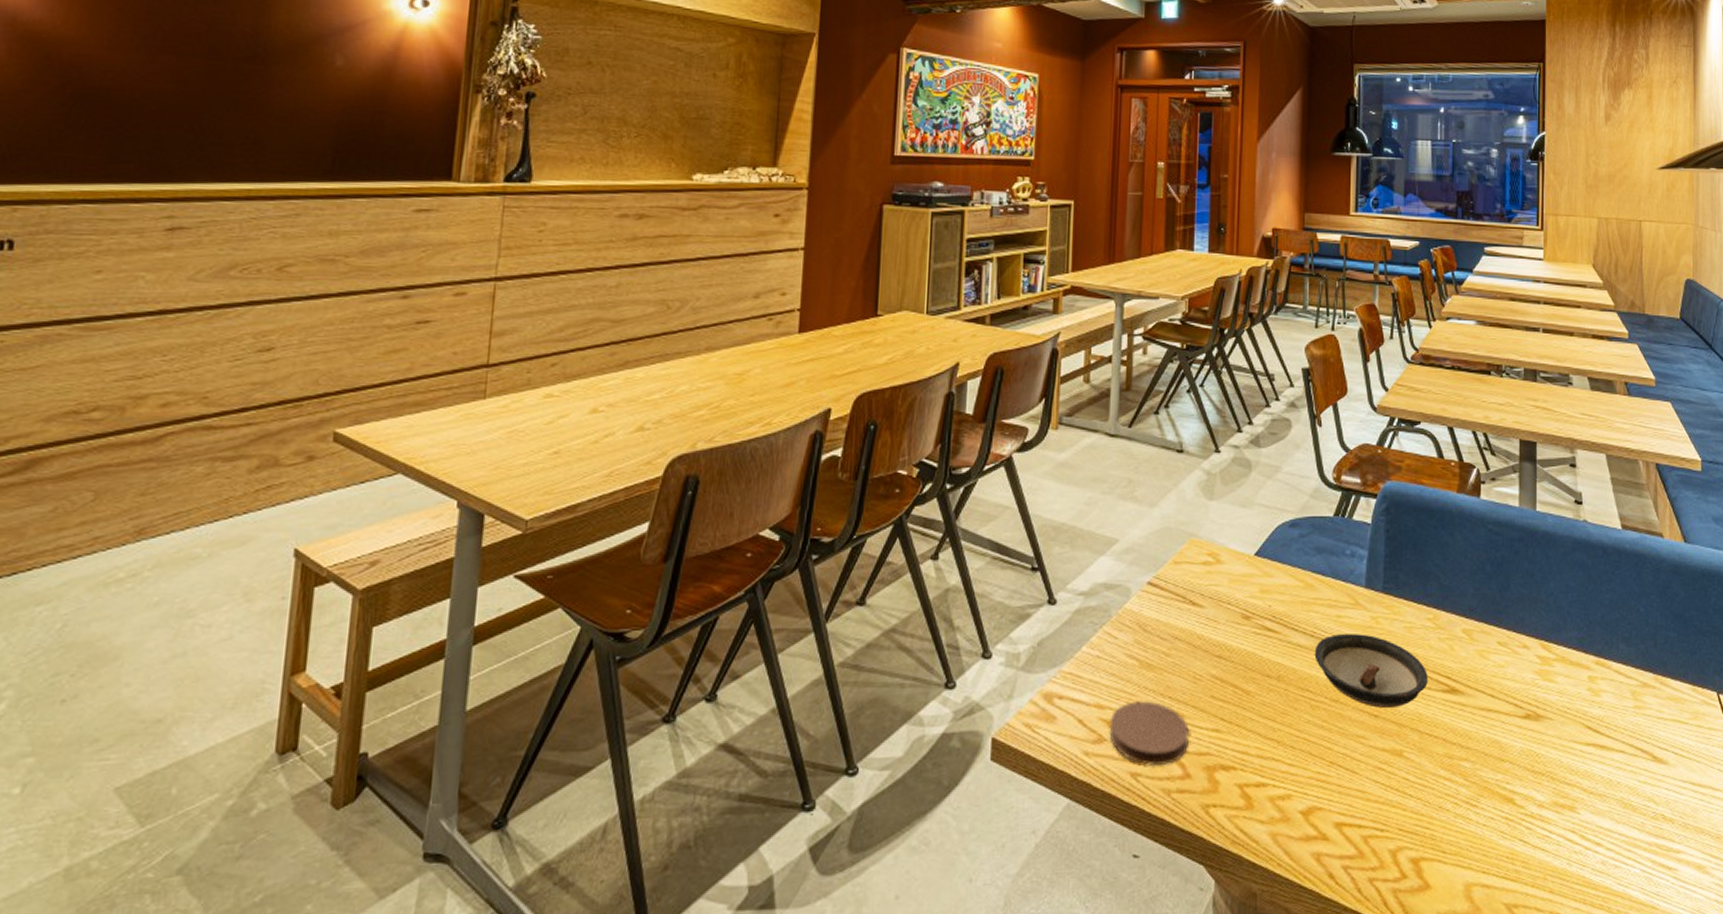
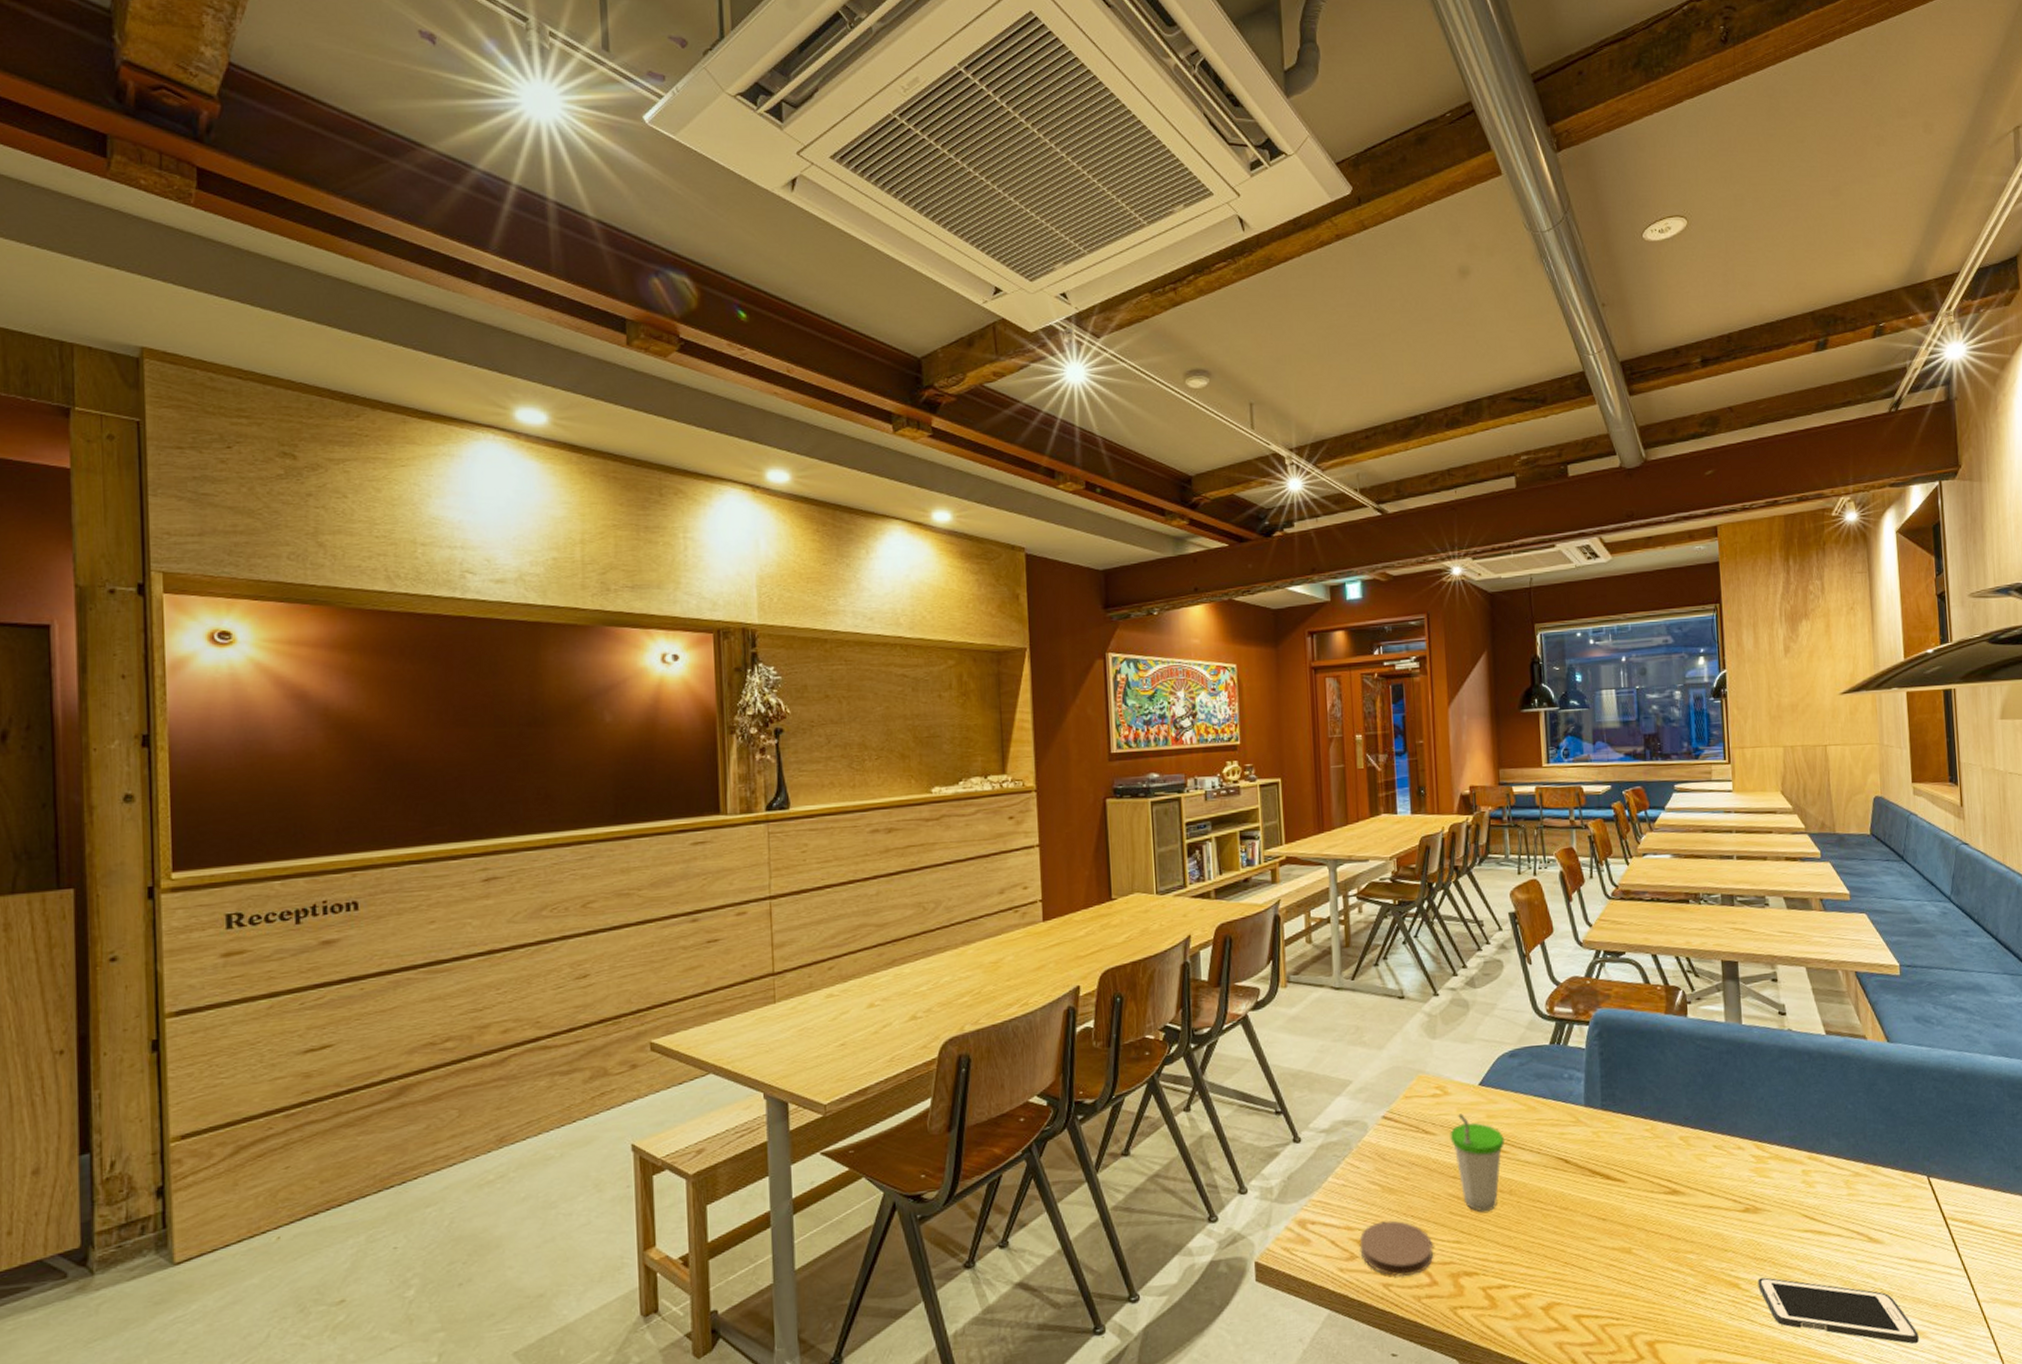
cup: none [1218,586,1276,699] -> present [1450,1114,1504,1212]
saucer: present [1314,634,1428,709] -> none [1542,1147,1650,1212]
cell phone: none [1534,793,1699,880] -> present [1757,1277,1919,1344]

